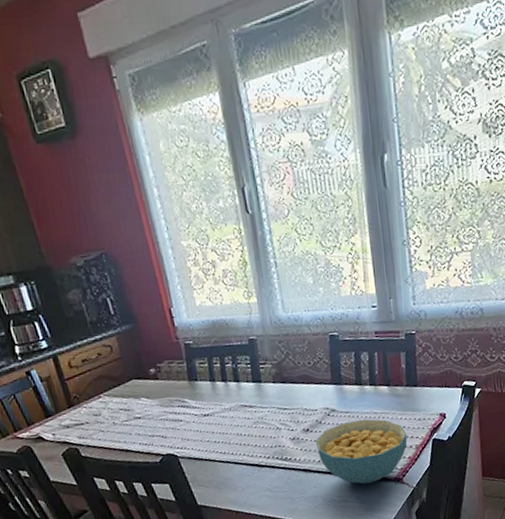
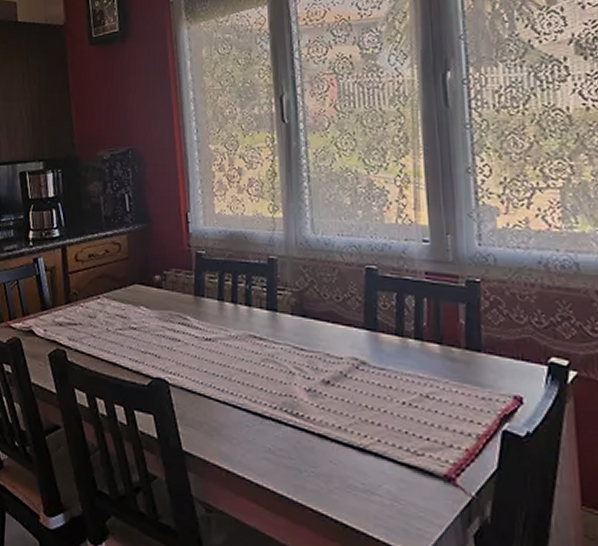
cereal bowl: present [315,419,408,485] -> none [337,381,465,475]

